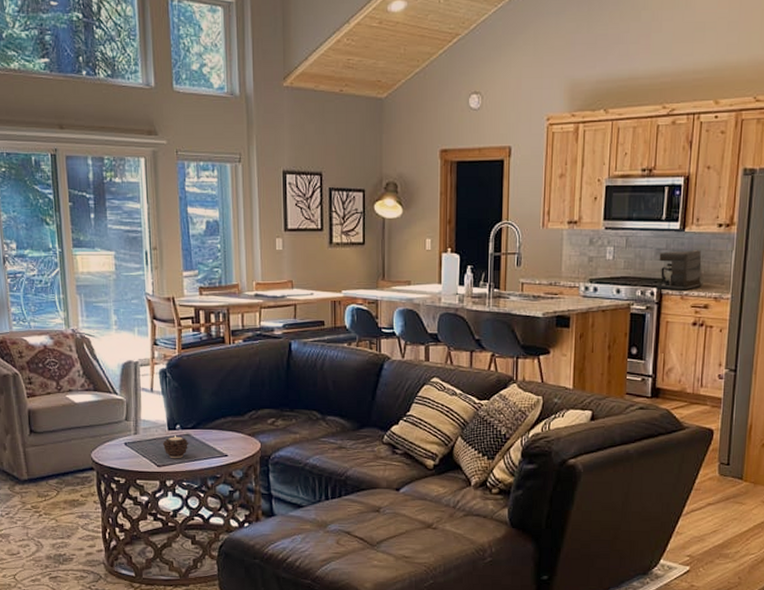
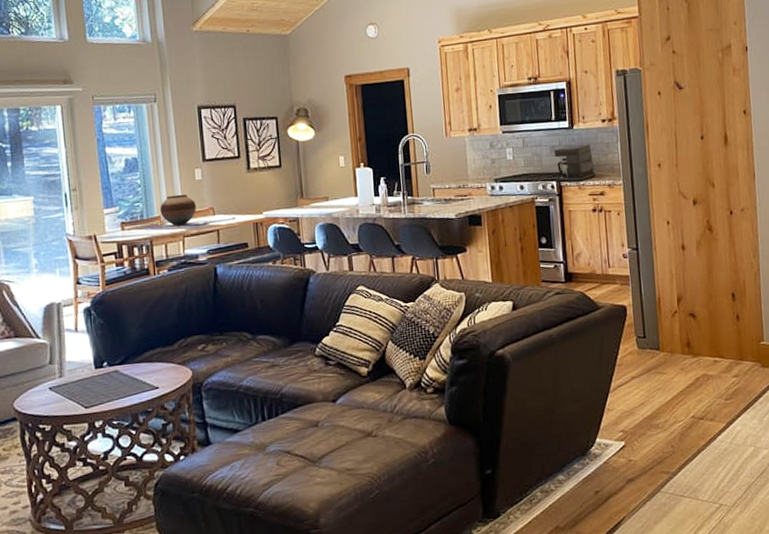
candle: present [162,435,189,459] -> none [89,373,118,398]
vase: none [239,263,276,296] -> present [160,194,197,226]

